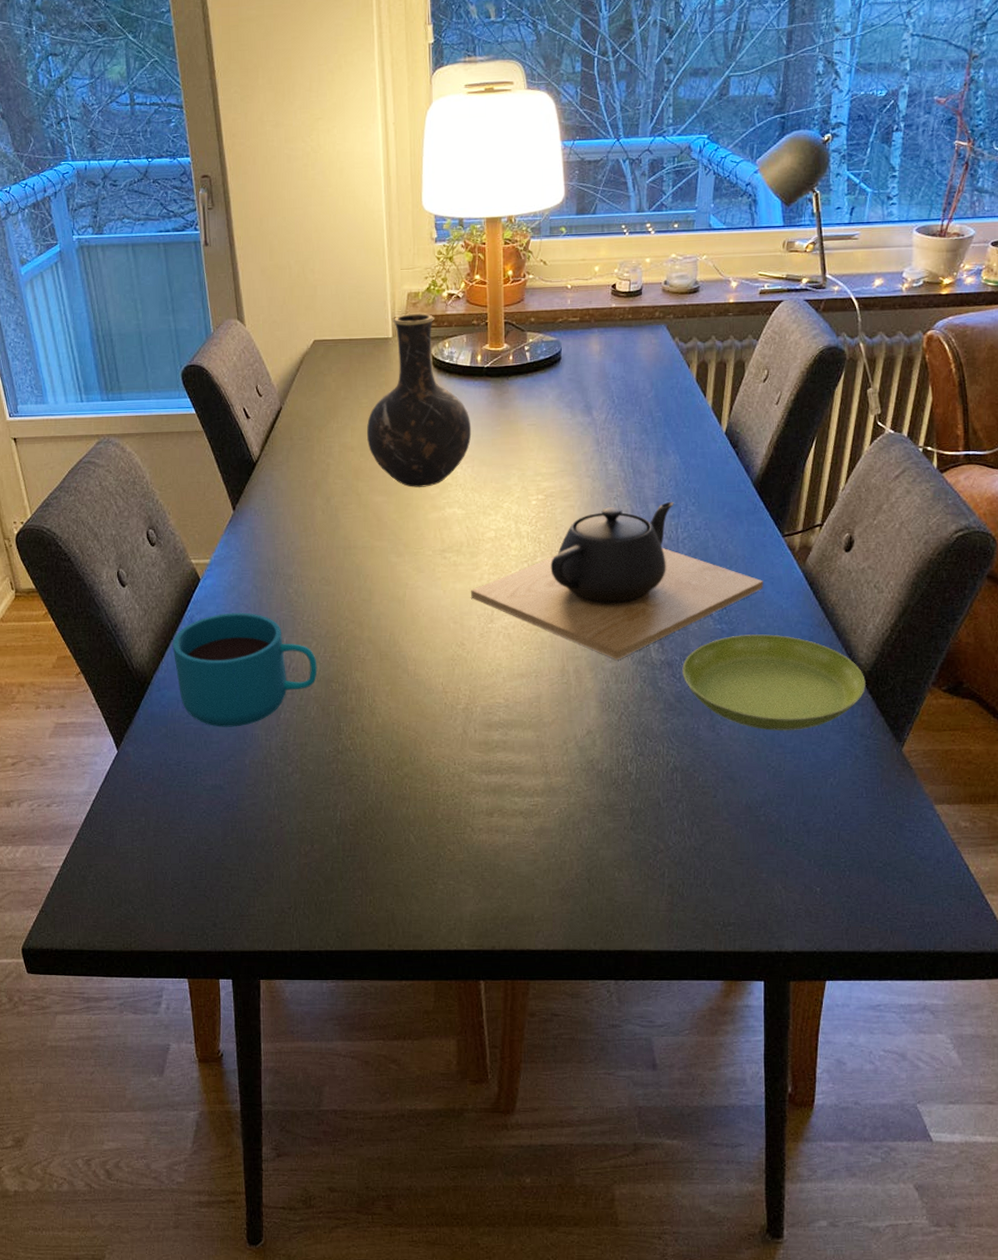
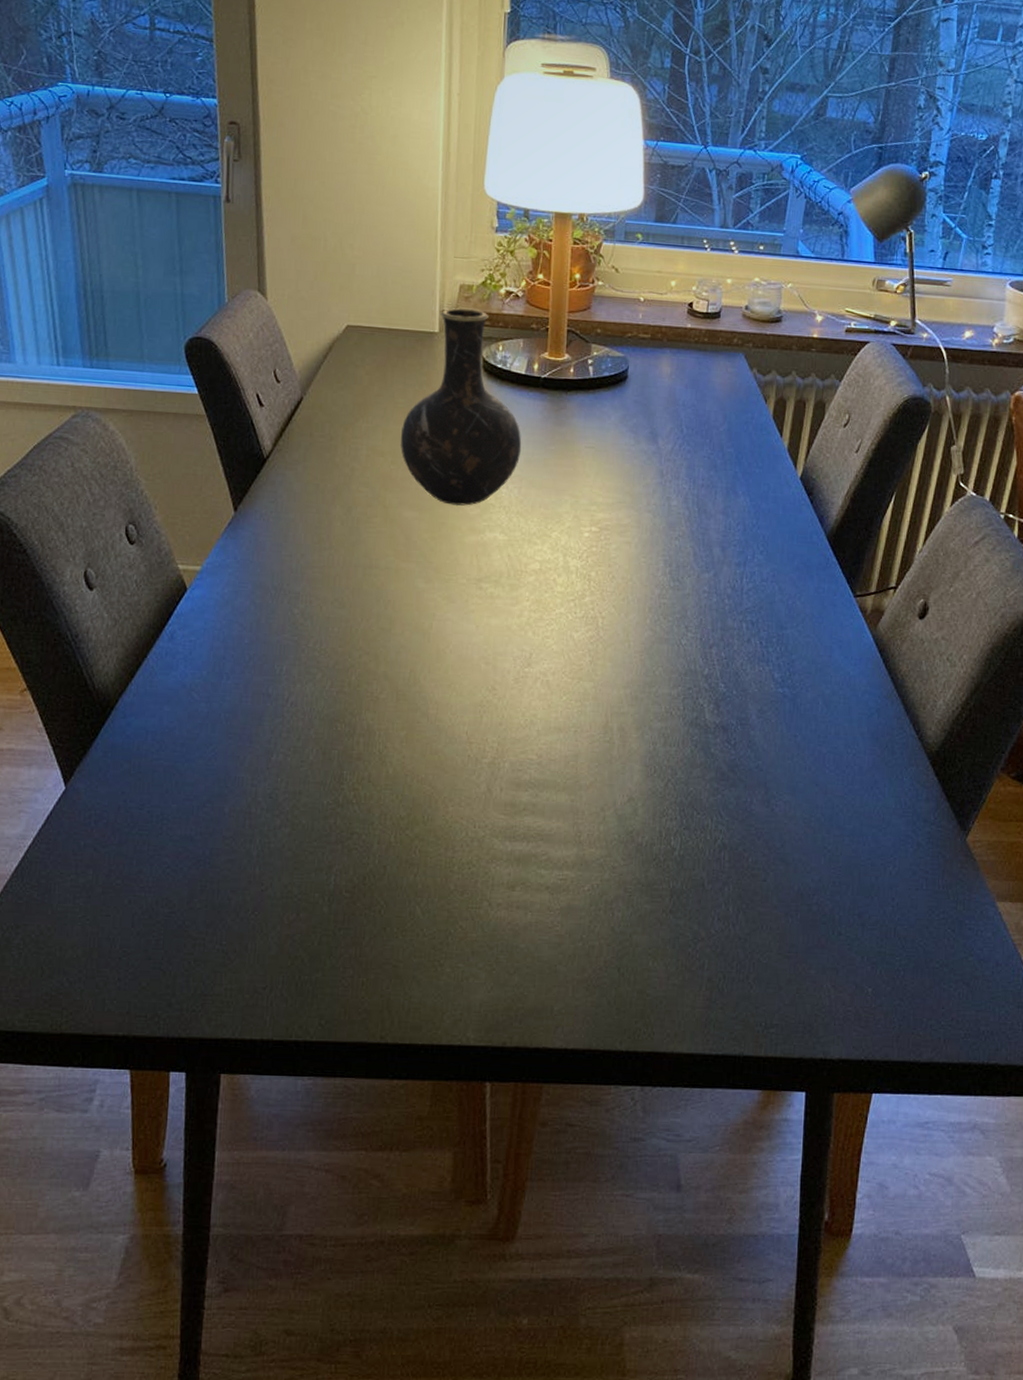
cup: present [172,612,317,727] -> none [145,631,321,768]
teapot: present [471,502,763,659] -> none [507,547,831,719]
saucer: present [682,634,866,730] -> none [738,701,933,811]

